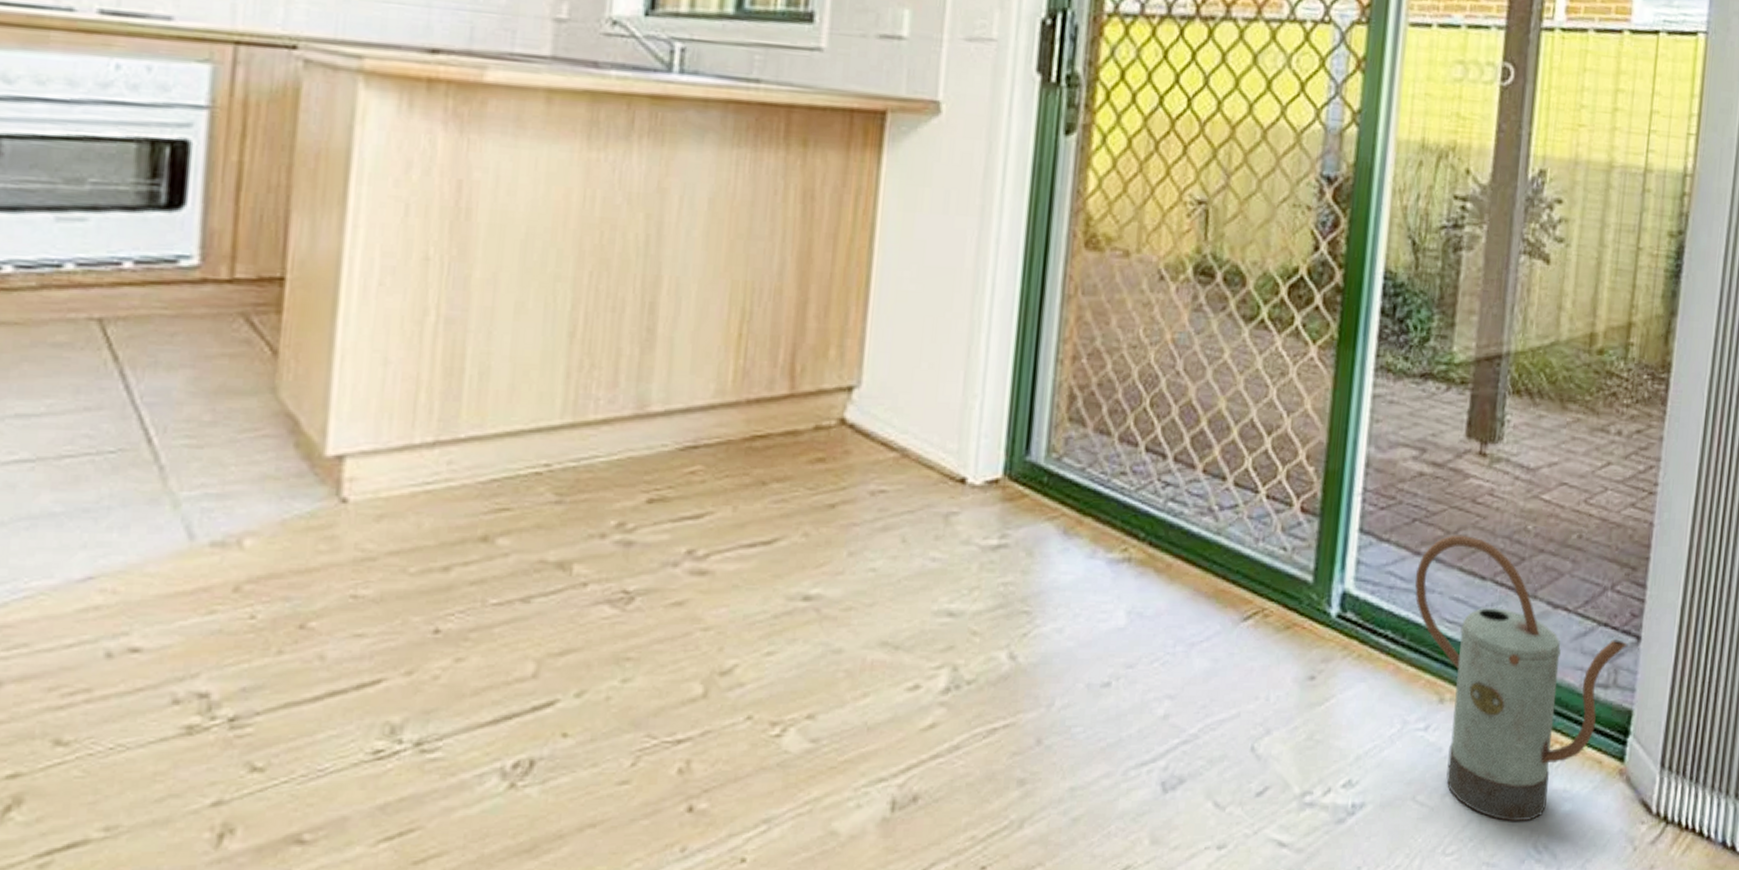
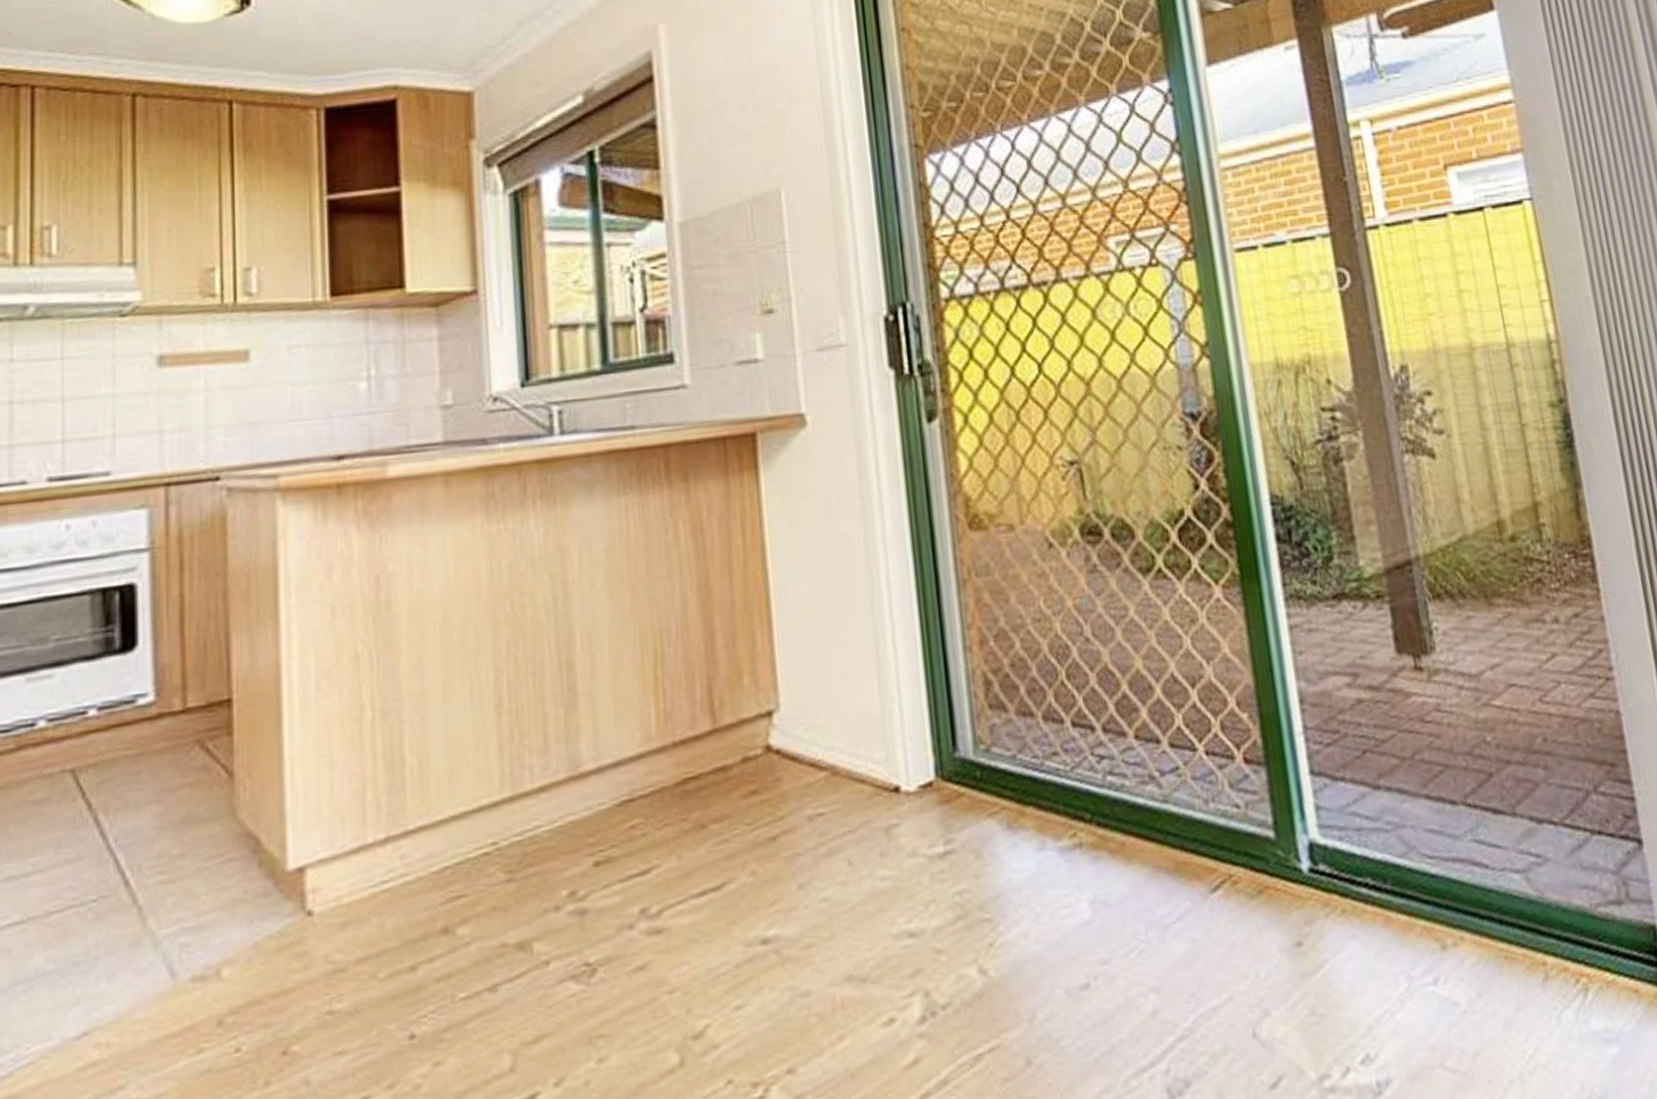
watering can: present [1414,534,1627,822] -> none [1380,759,1629,1077]

